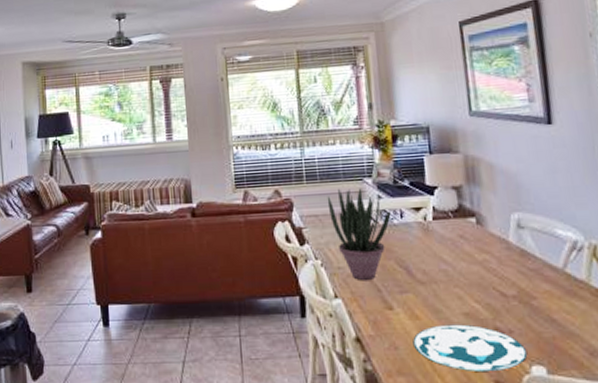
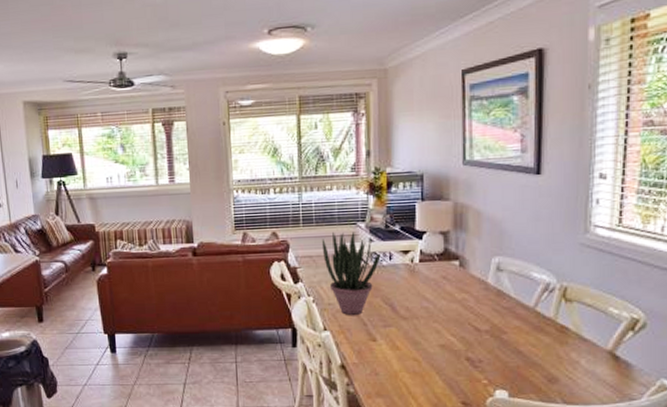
plate: present [413,324,527,372] -> none [392,354,492,395]

